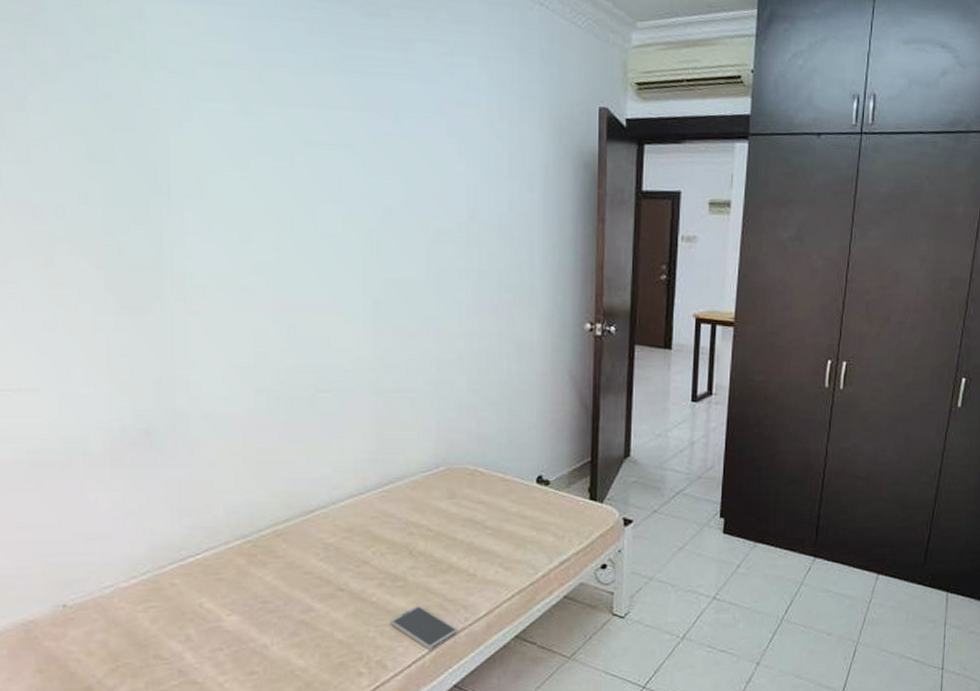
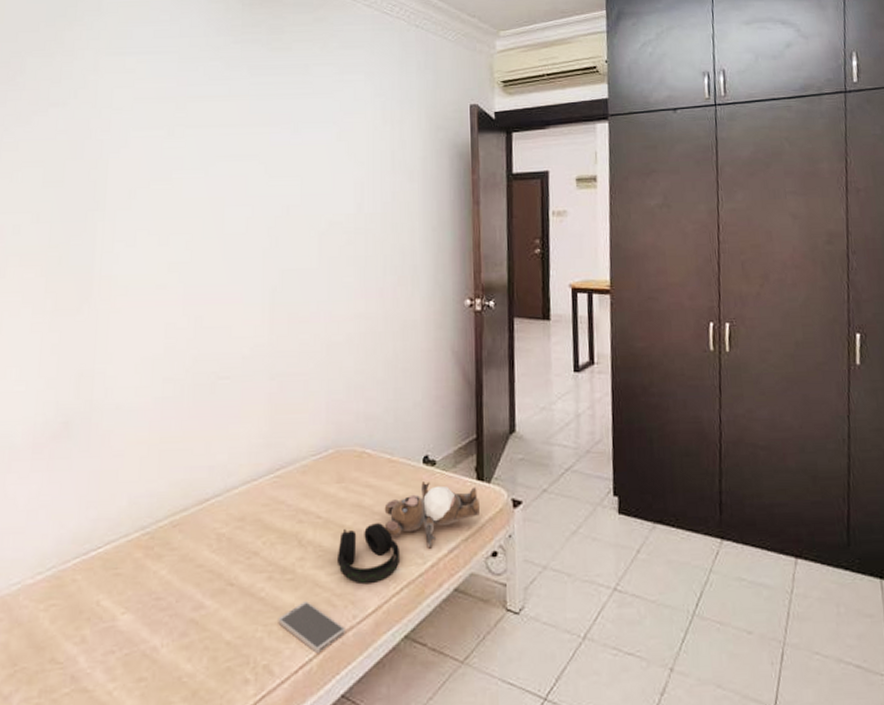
headphones: none [450,537,511,592] -> present [338,523,399,585]
teddy bear: none [497,500,591,561] -> present [384,481,480,549]

